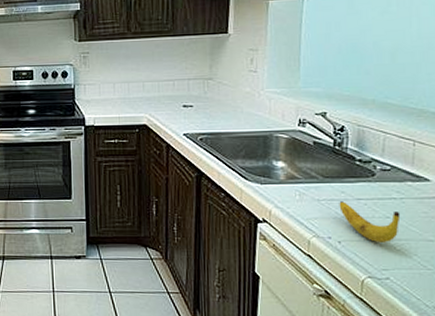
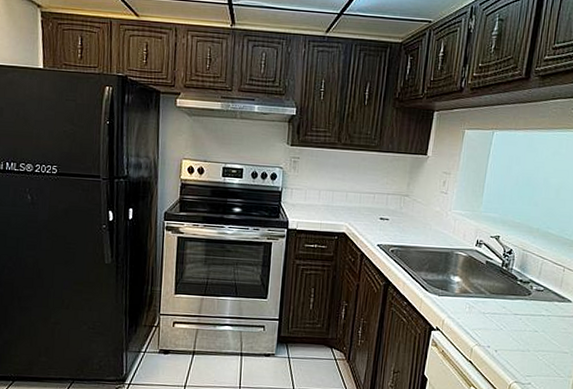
banana: present [339,201,401,242] -> none [499,315,546,353]

